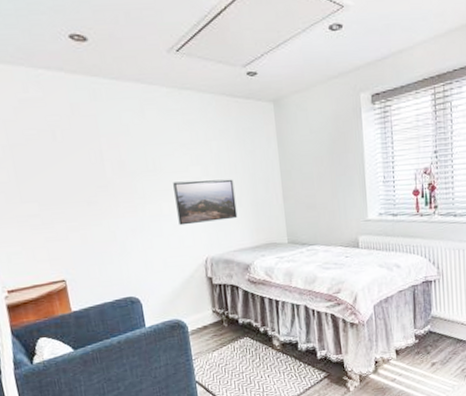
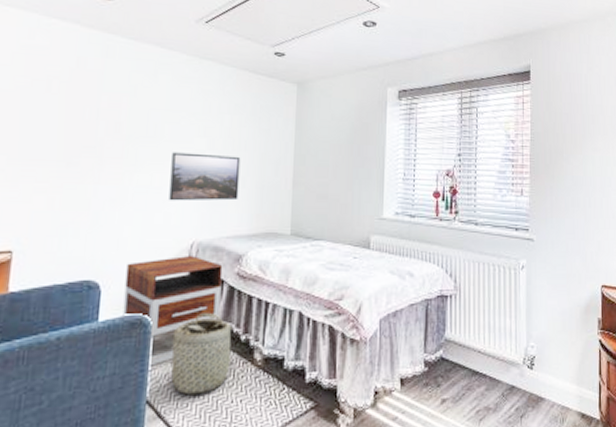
nightstand: none [157,269,240,357] -> present [122,256,223,366]
basket: none [205,312,259,375] -> present [167,312,238,396]

